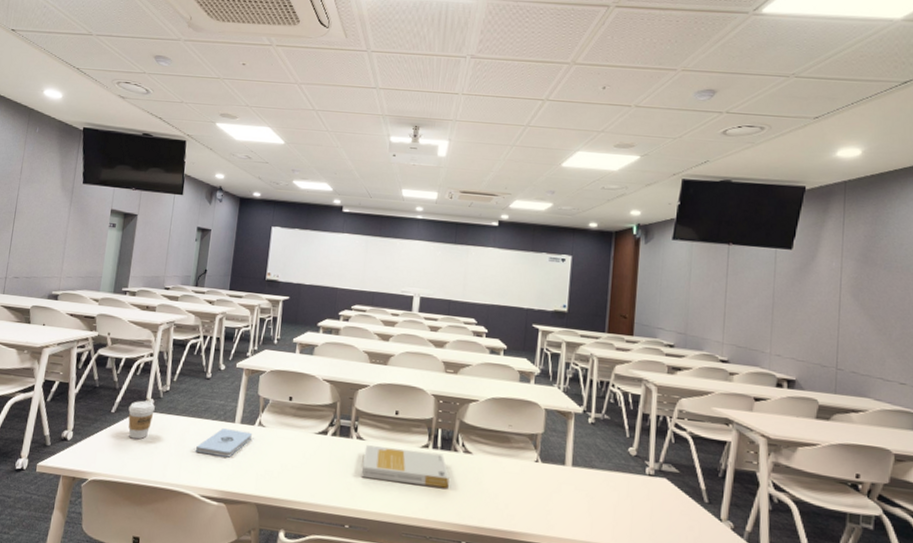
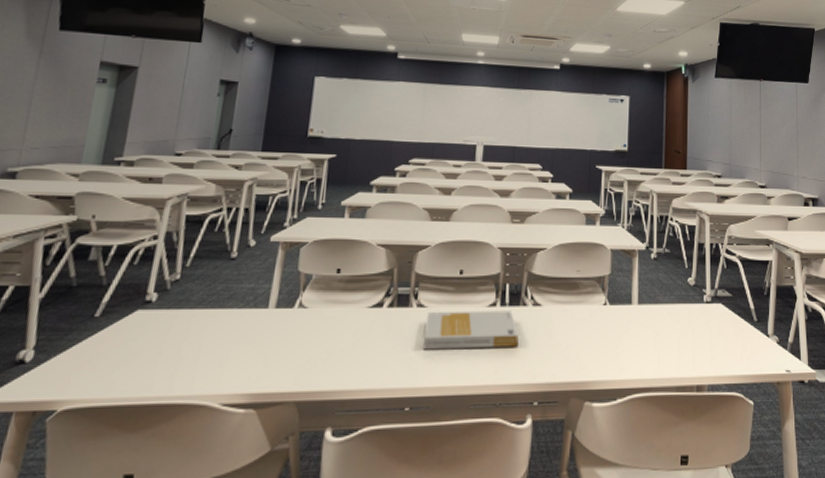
coffee cup: present [128,400,155,440] -> none [119,296,159,347]
notepad: present [195,428,252,458] -> none [214,317,290,352]

